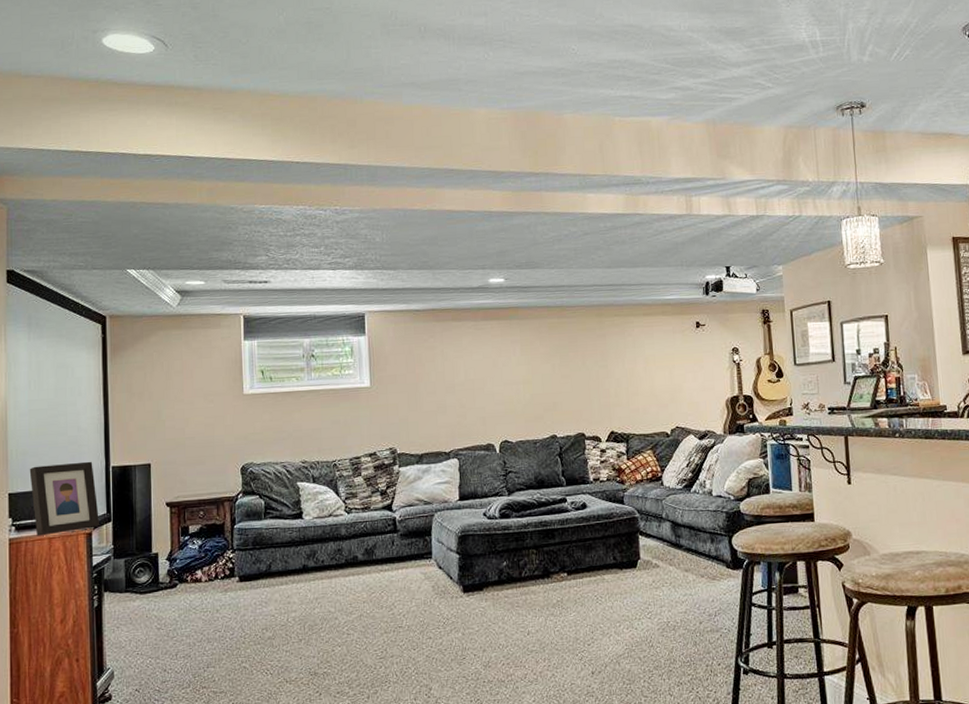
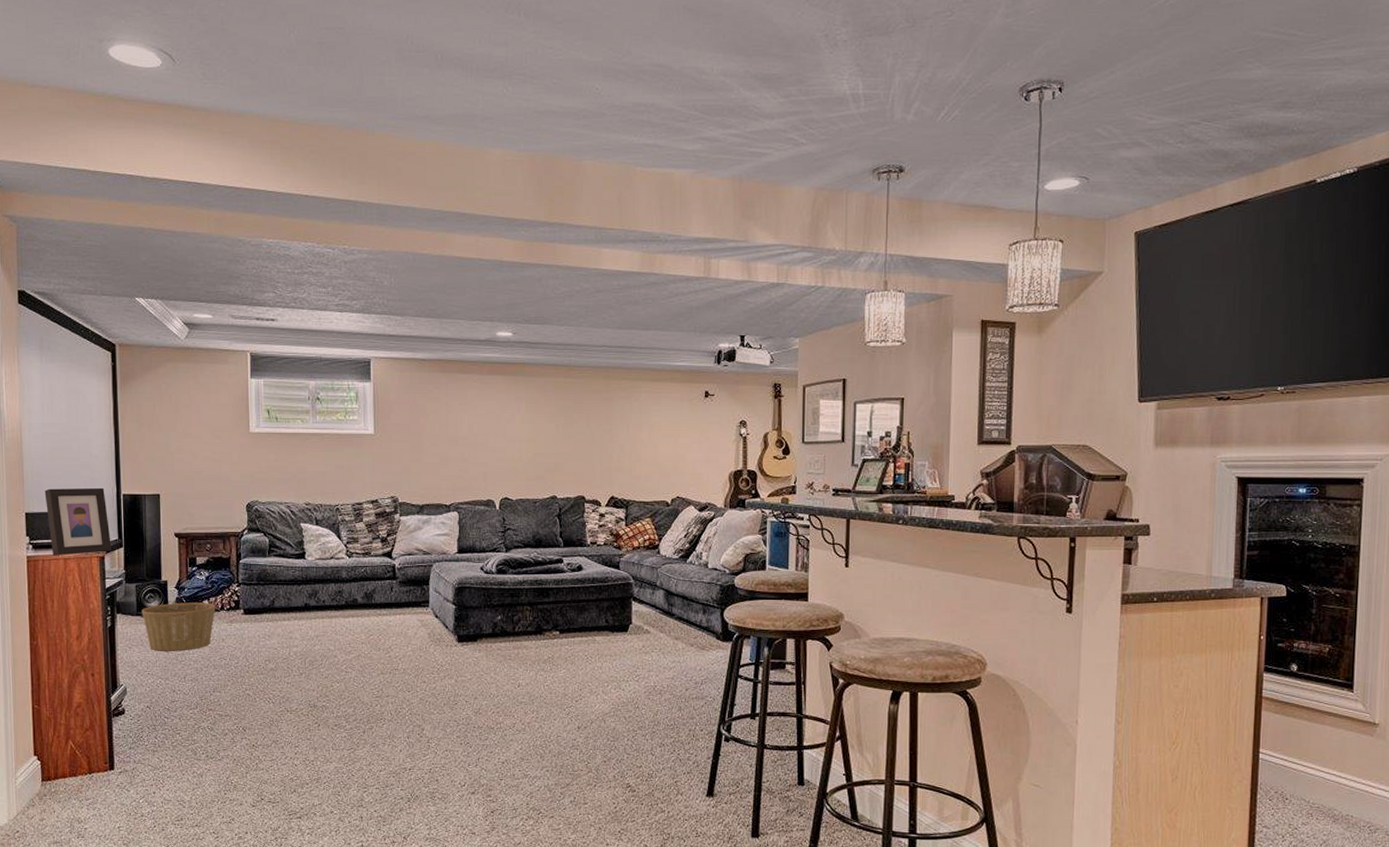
basket: none [131,572,210,629] -> present [141,602,216,651]

